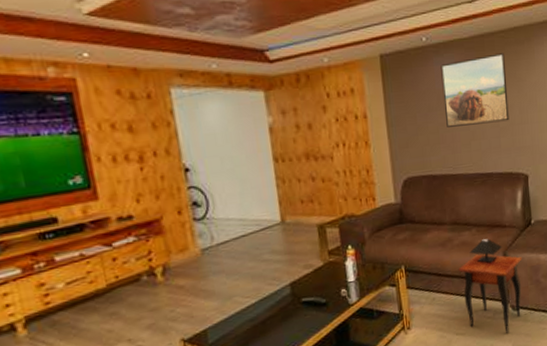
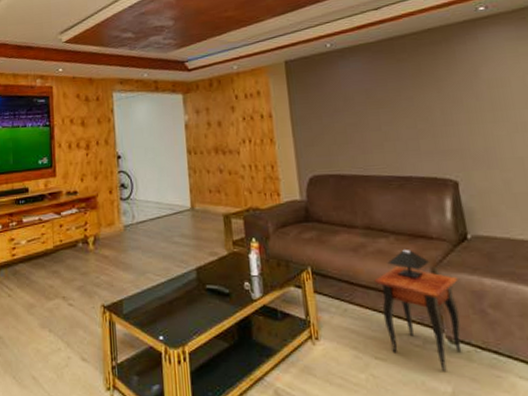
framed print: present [441,53,509,127] -> none [346,54,429,128]

